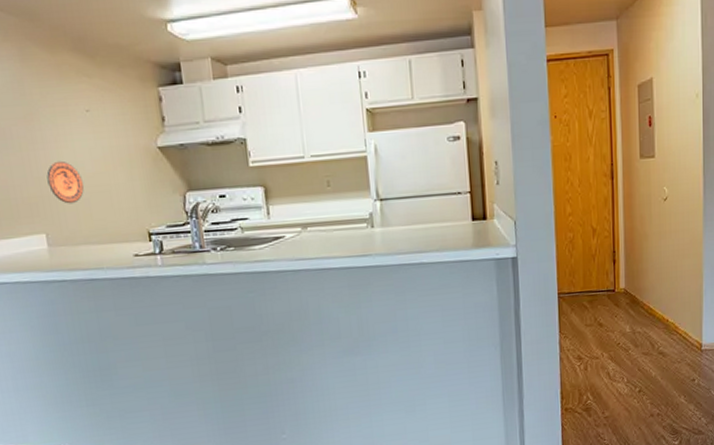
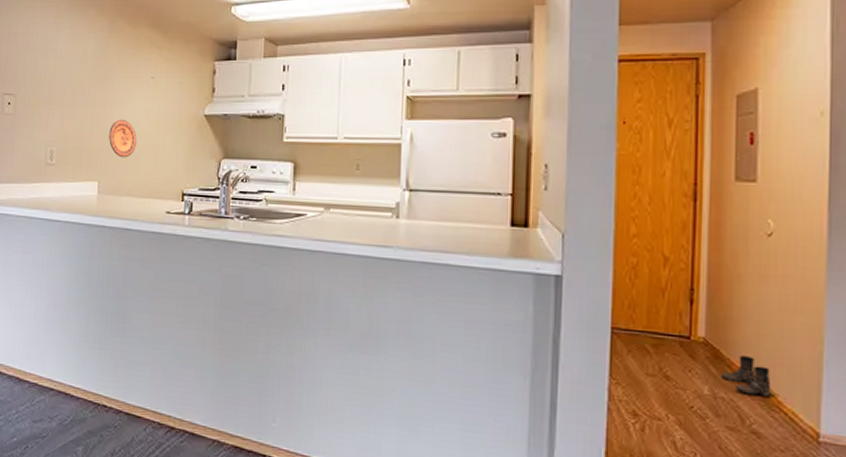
boots: none [637,297,671,326] -> present [721,356,771,397]

